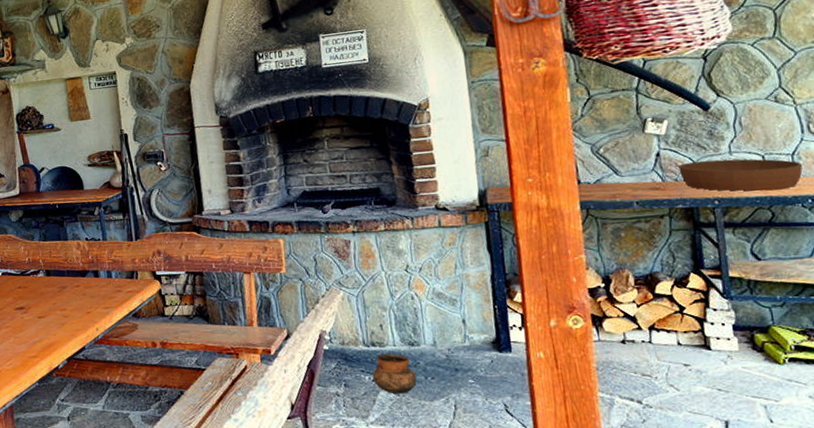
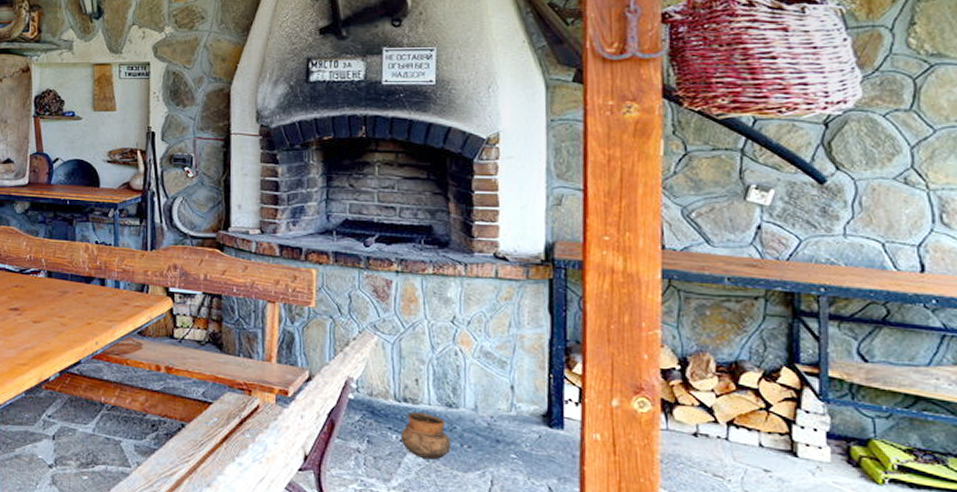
wooden bowl: present [678,159,803,191] -> none [782,241,929,284]

